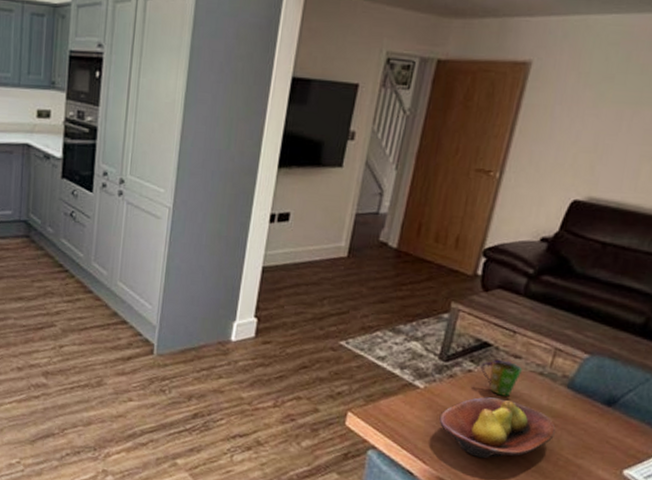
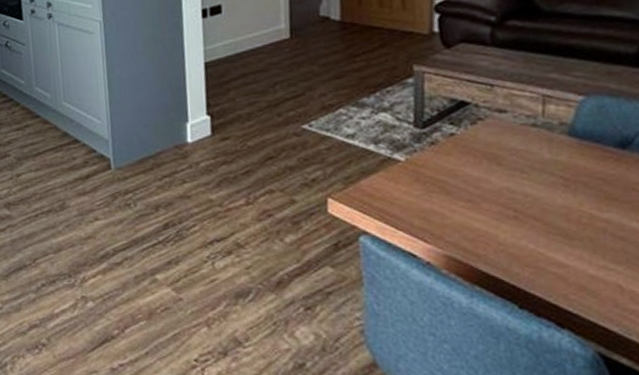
fruit bowl: present [439,397,556,459] -> none [430,159,569,228]
cup: present [480,360,523,397] -> none [462,116,512,156]

